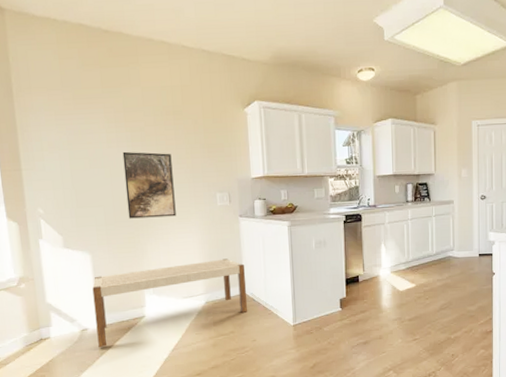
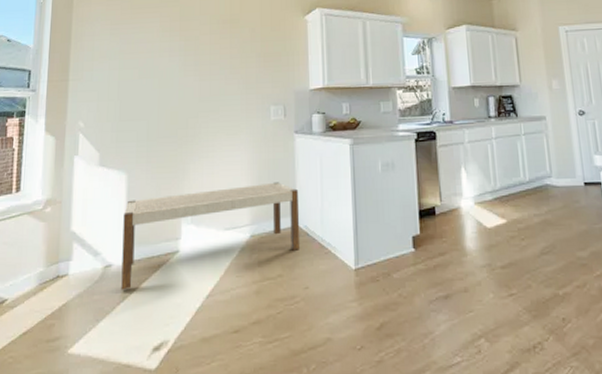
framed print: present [122,151,176,219] -> none [173,61,225,134]

